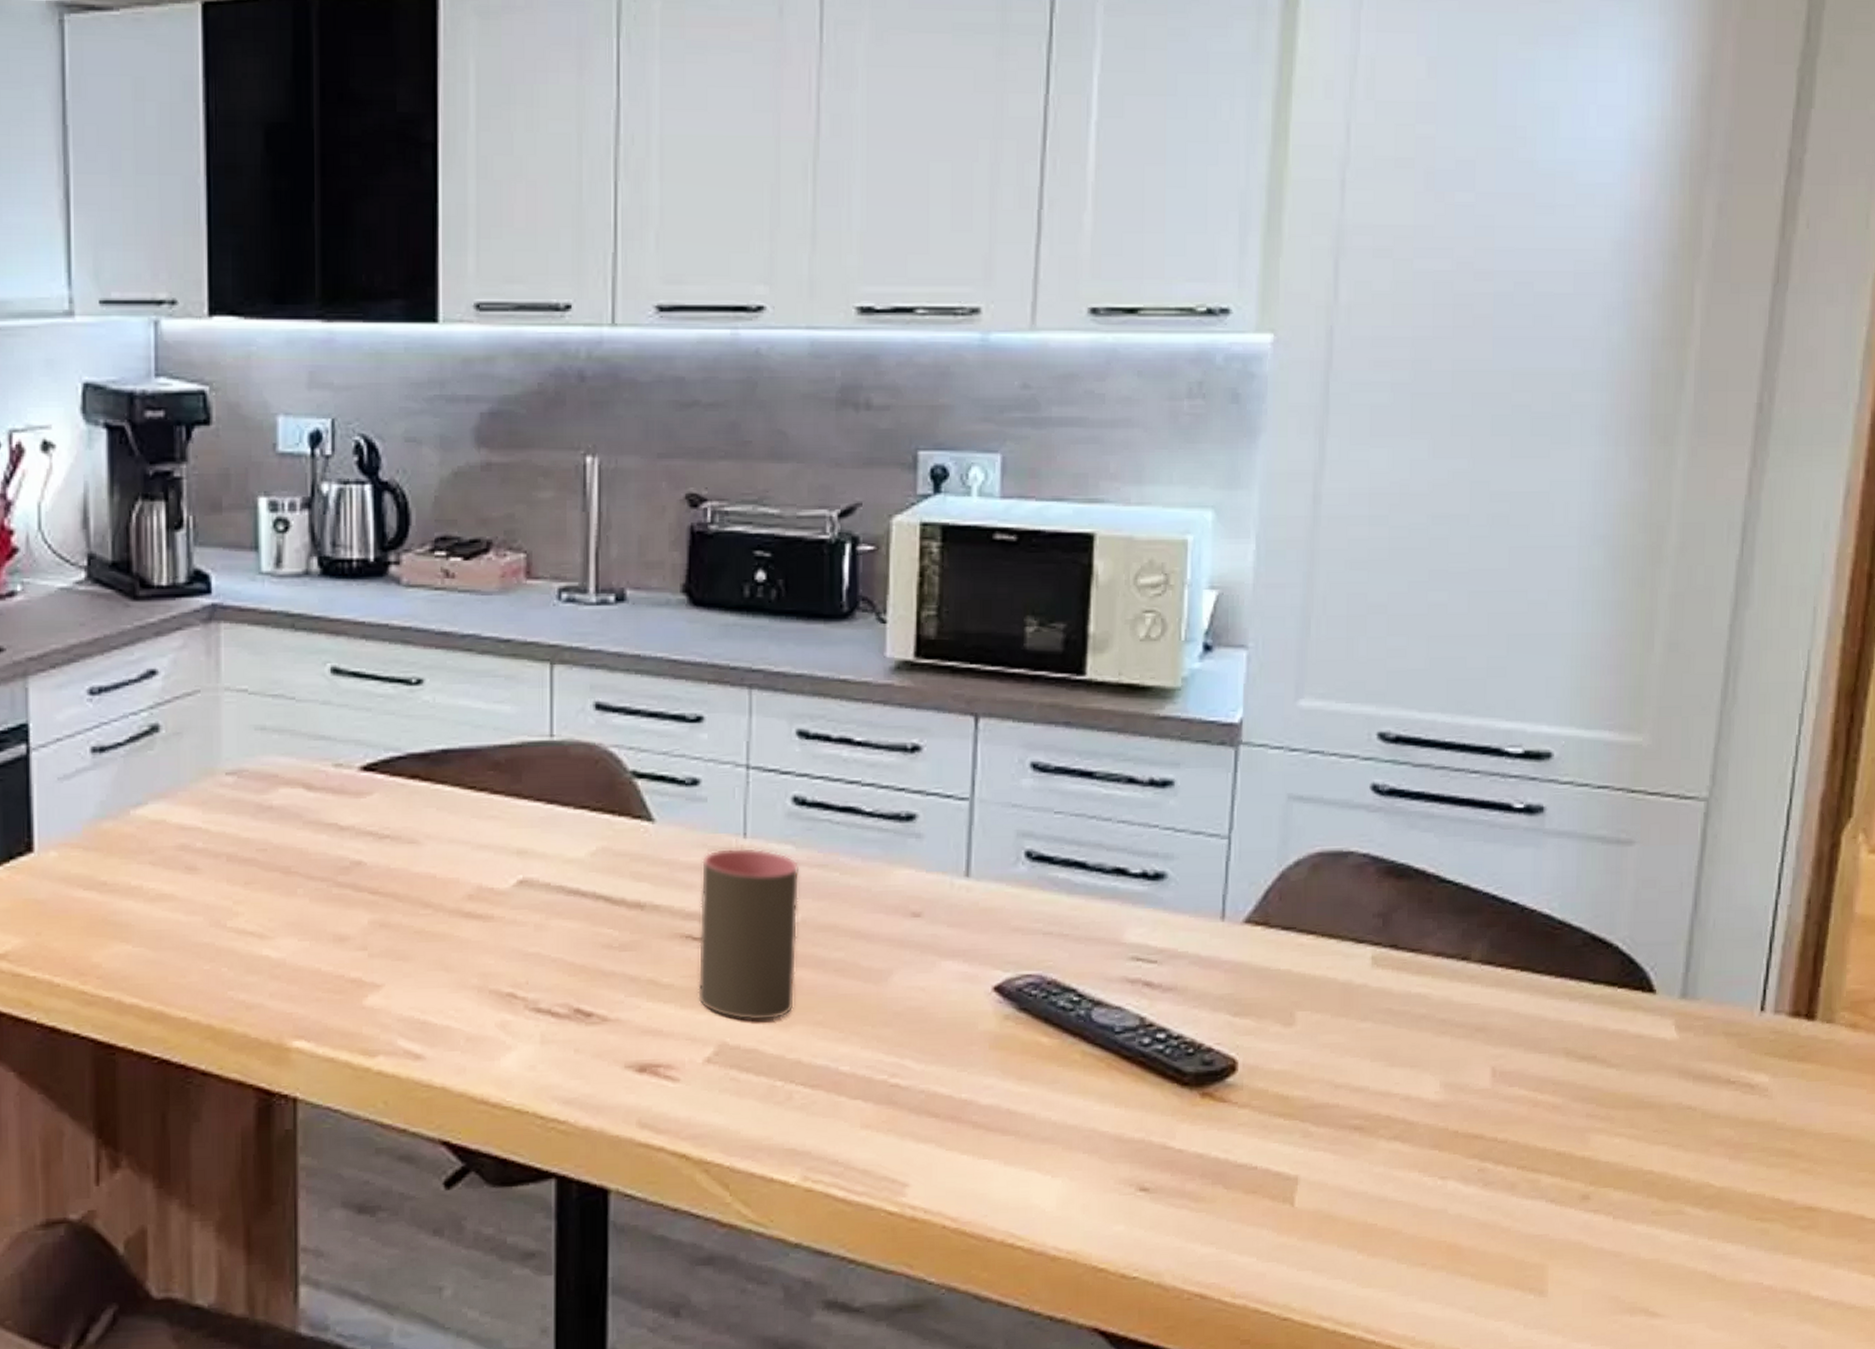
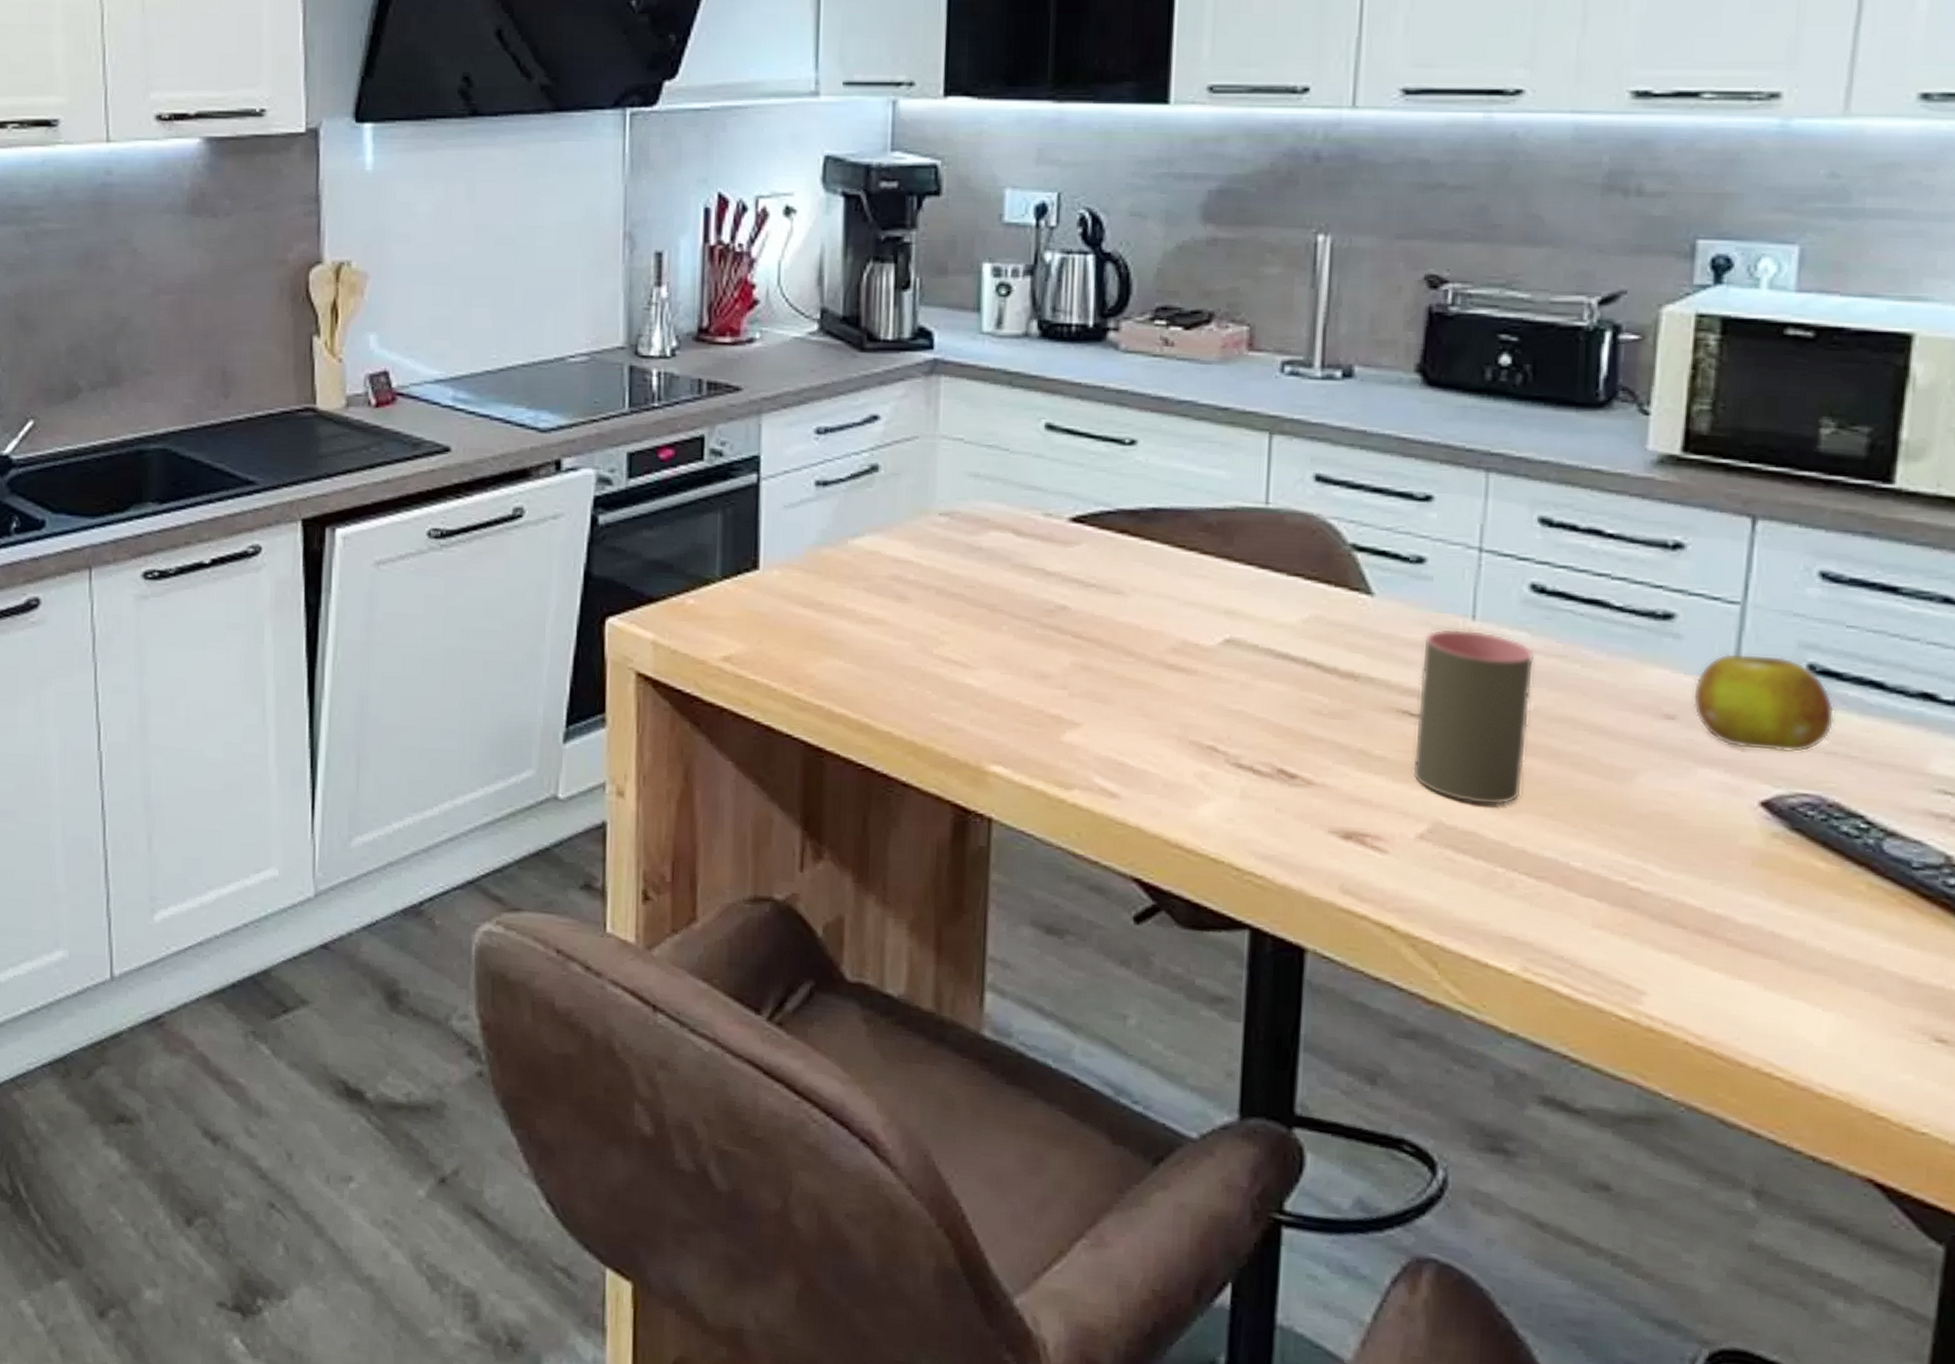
fruit: none [934,846,1049,939] -> present [1692,652,1836,753]

